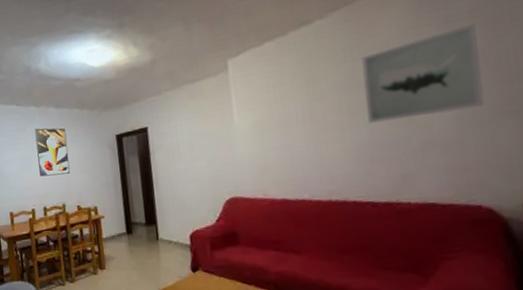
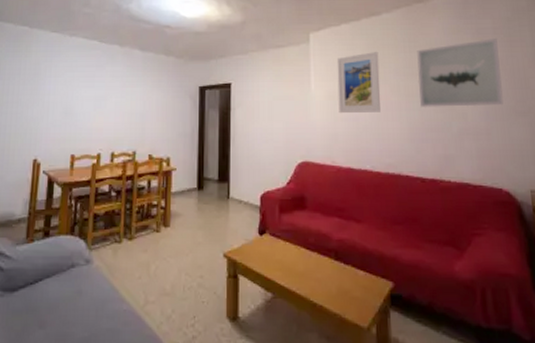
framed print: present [34,128,71,177] -> none [113,69,148,119]
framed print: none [261,68,318,143] -> present [337,52,381,114]

